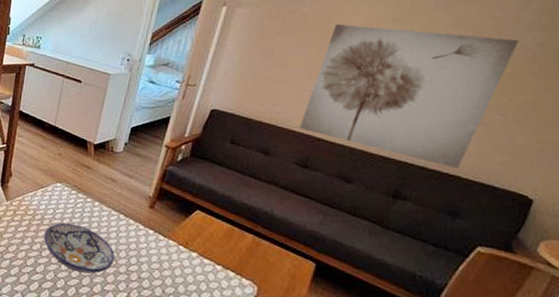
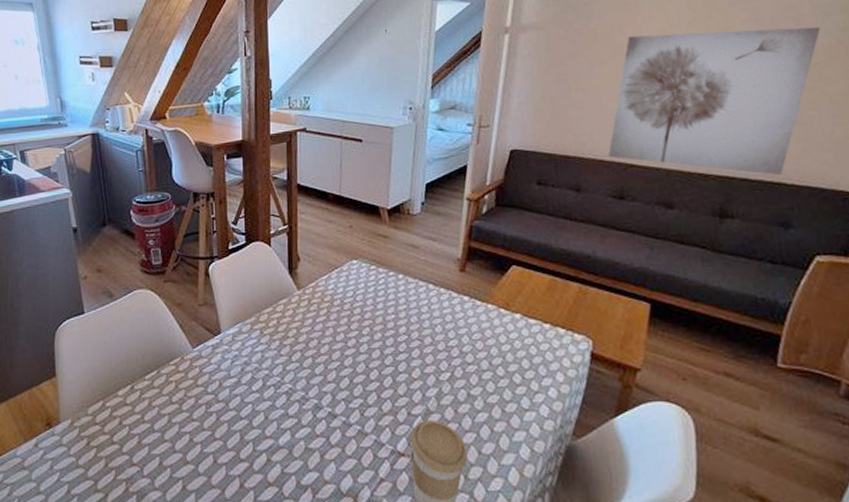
bowl: present [43,222,116,274] -> none [346,304,431,358]

